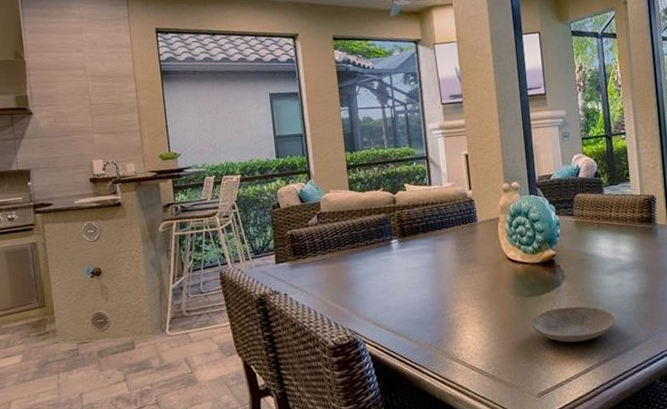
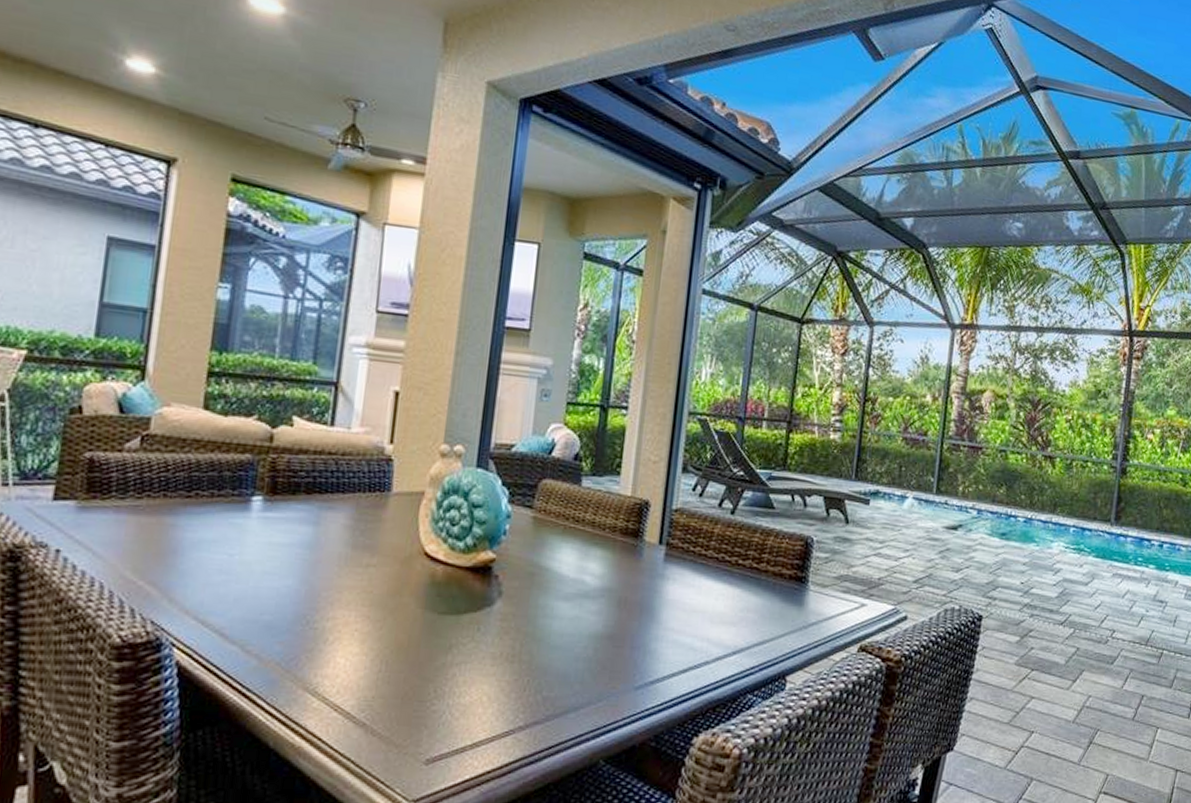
plate: present [531,306,615,343] -> none [437,637,561,691]

